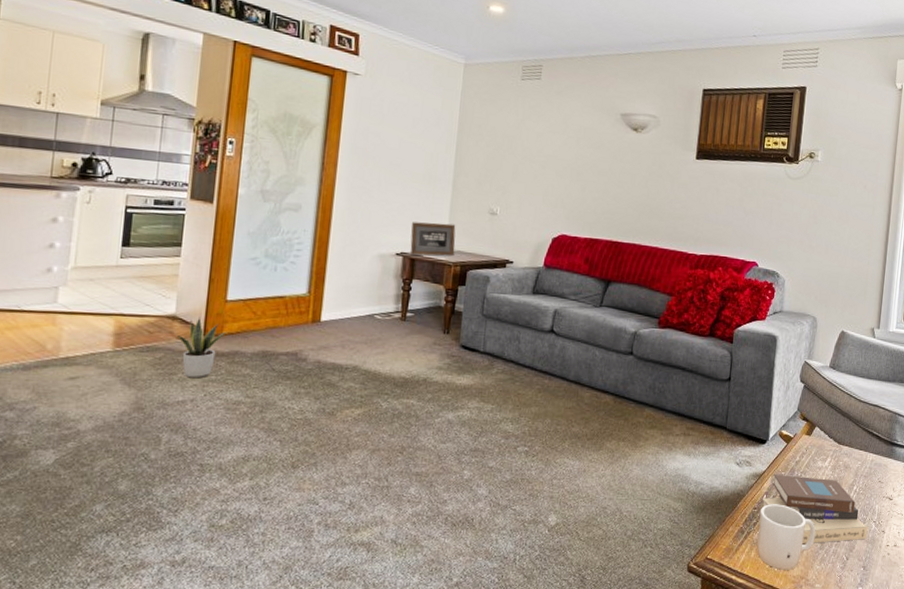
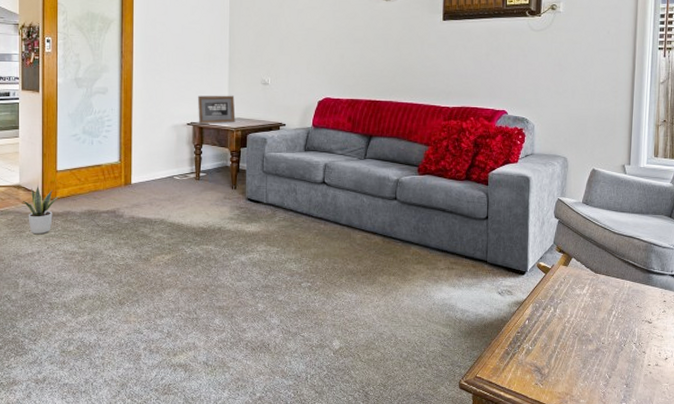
mug: present [757,504,816,570] -> none [522,328,578,387]
books: present [762,475,868,543] -> none [524,302,629,363]

